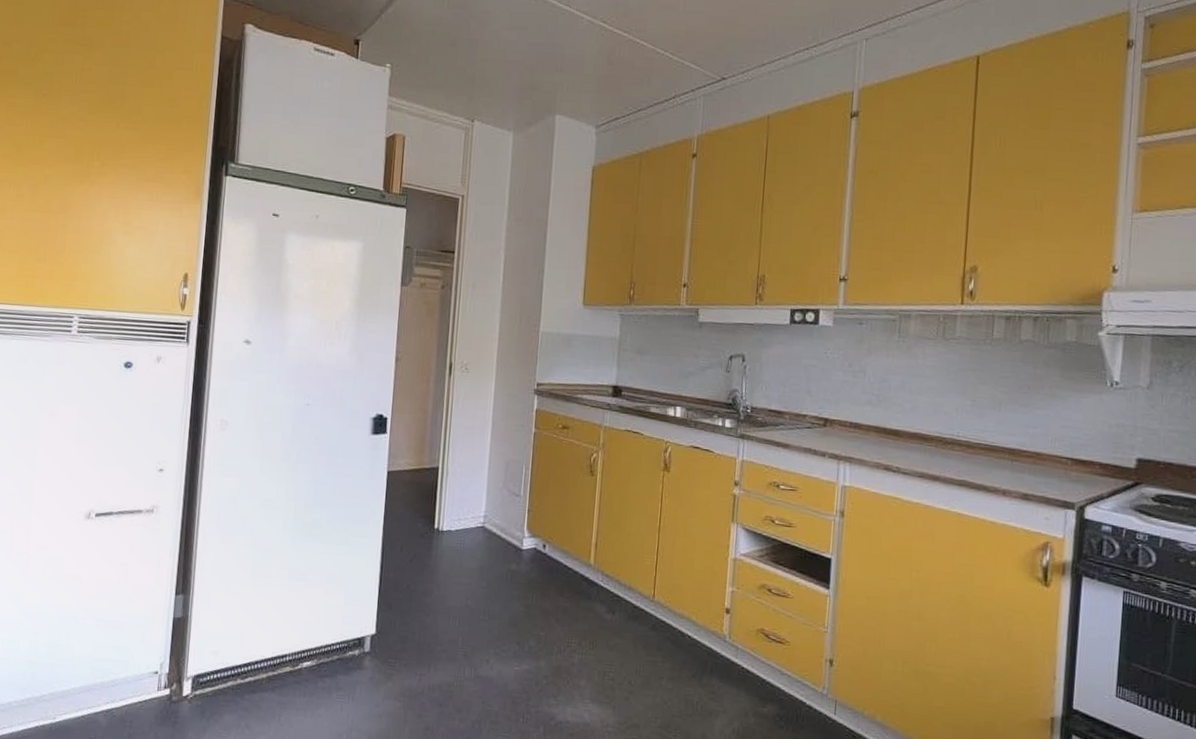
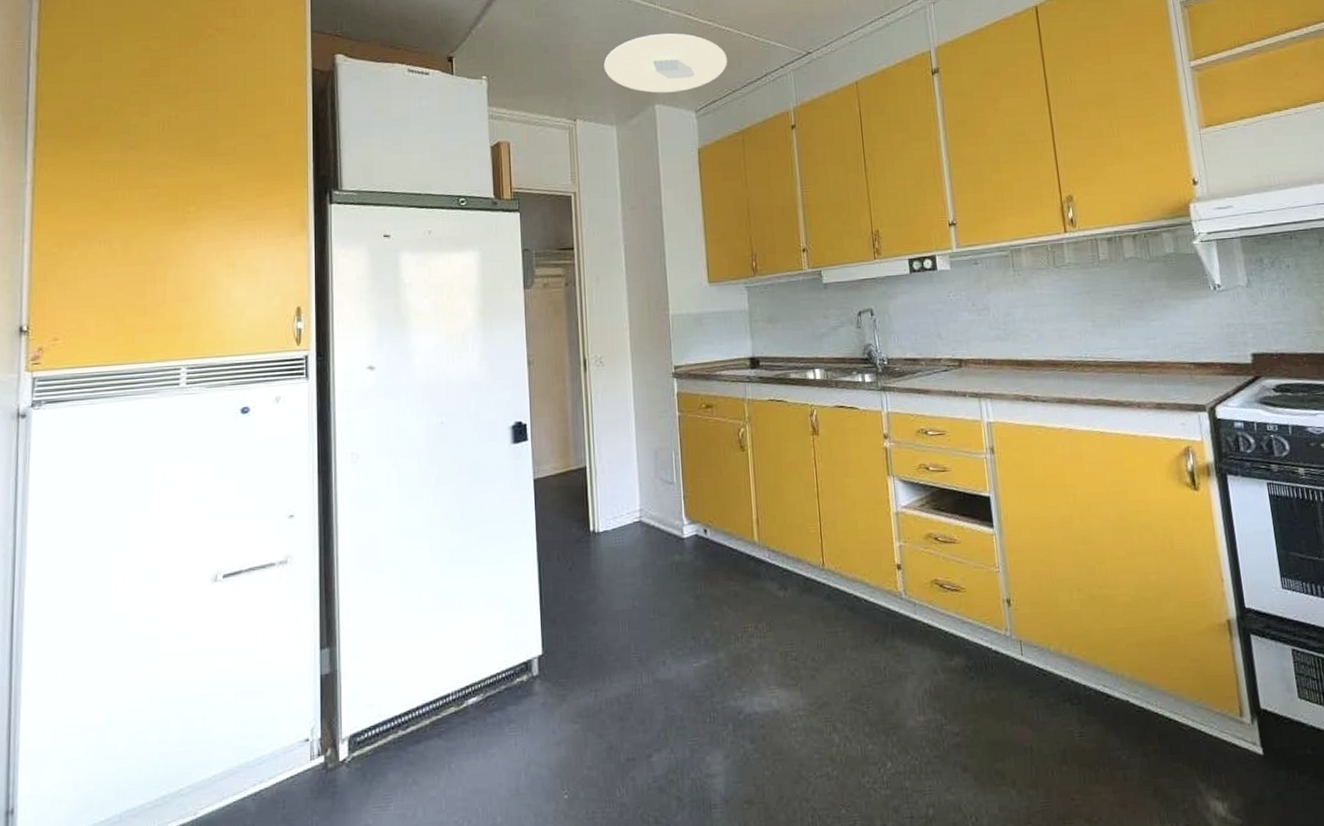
ceiling light: none [509,39,638,104] -> present [603,33,728,93]

